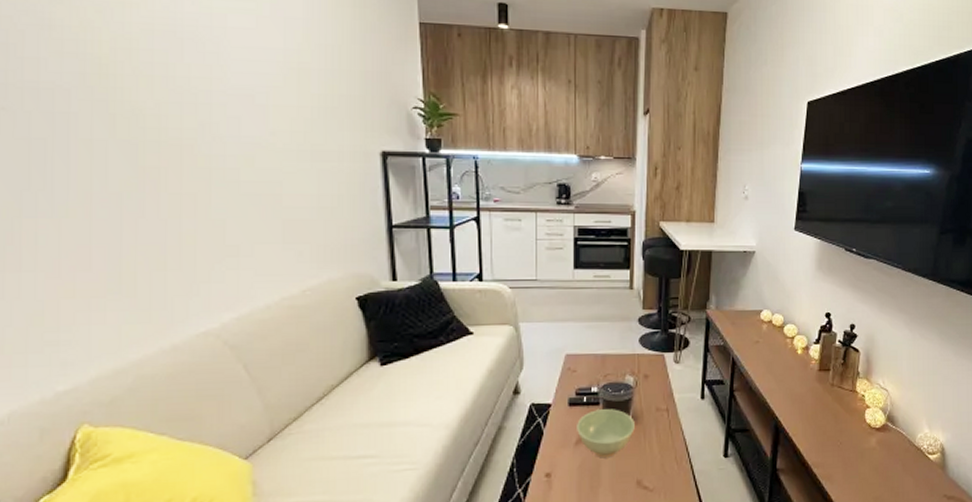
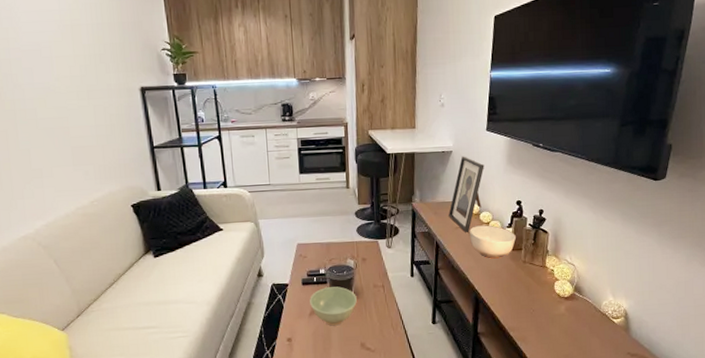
picture frame: none [748,258,791,348] -> present [449,156,485,232]
bowl: none [771,340,823,380] -> present [469,225,516,259]

